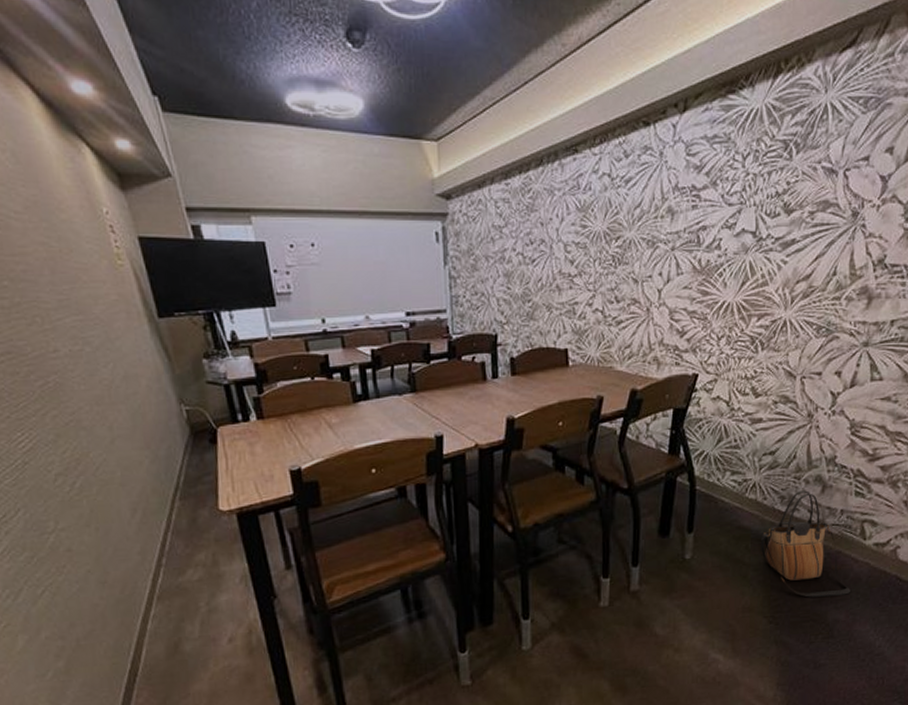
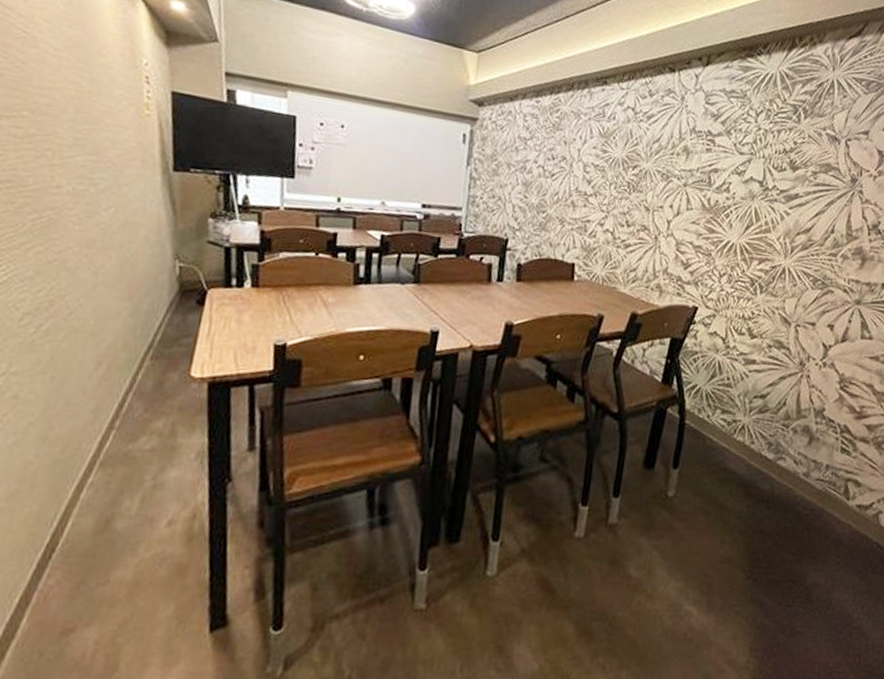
tote bag: present [761,490,850,598] -> none [744,439,831,557]

